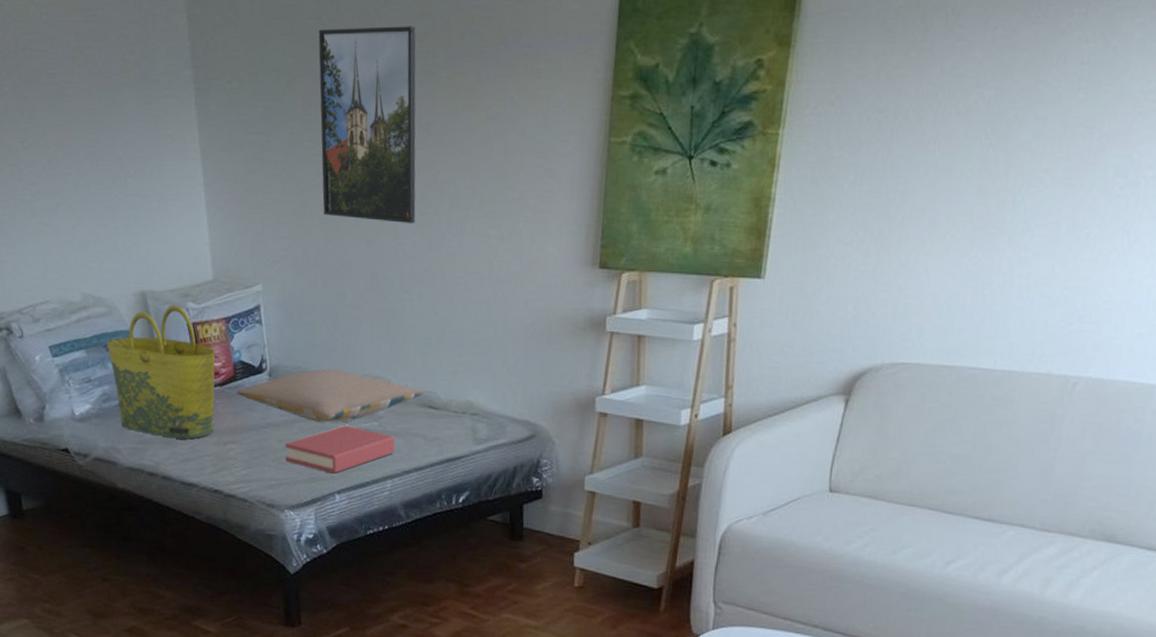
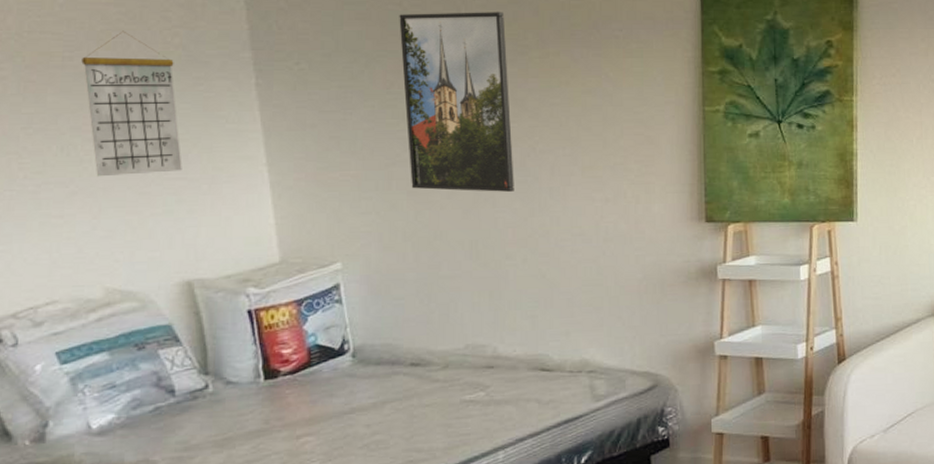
calendar: none [61,48,138,190] -> present [81,31,182,177]
tote bag: present [107,305,215,440] -> none [138,292,284,440]
pillow: present [237,368,423,423] -> none [313,342,534,400]
hardback book: present [285,425,395,474] -> none [374,399,506,453]

